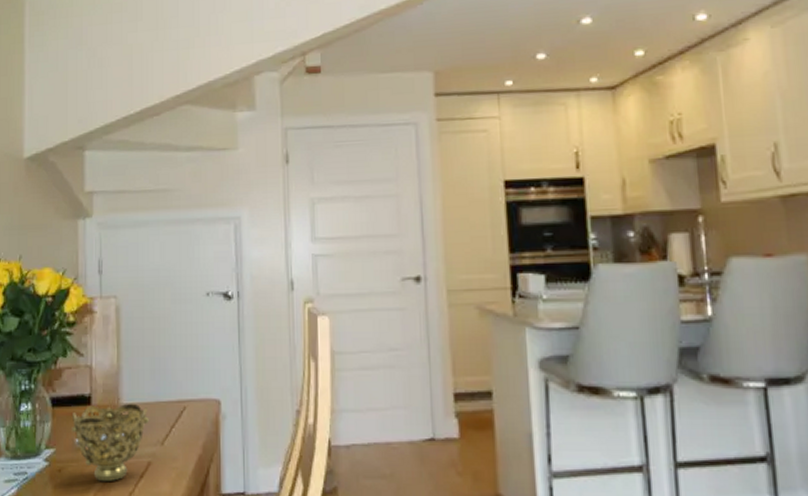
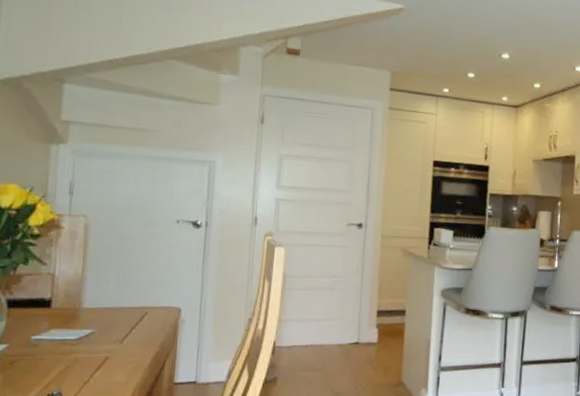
decorative bowl: present [71,403,149,482] -> none [27,307,110,374]

